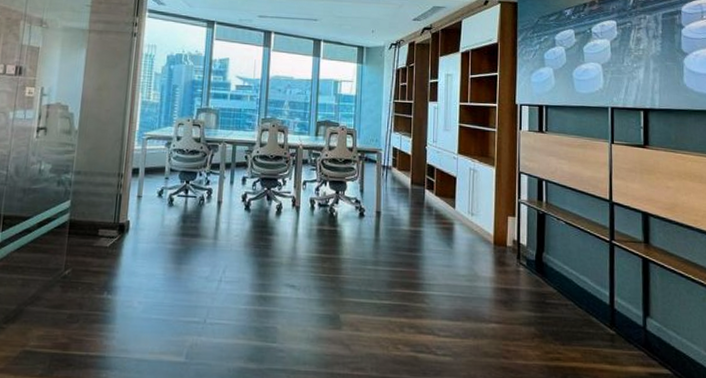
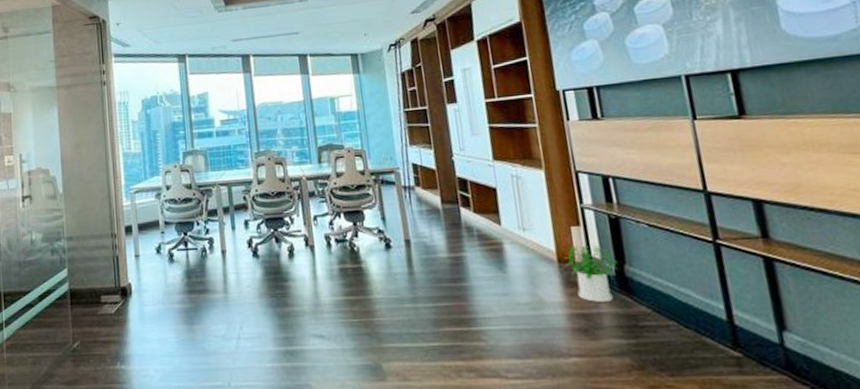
potted plant: none [498,232,539,281] -> present [563,245,618,302]

